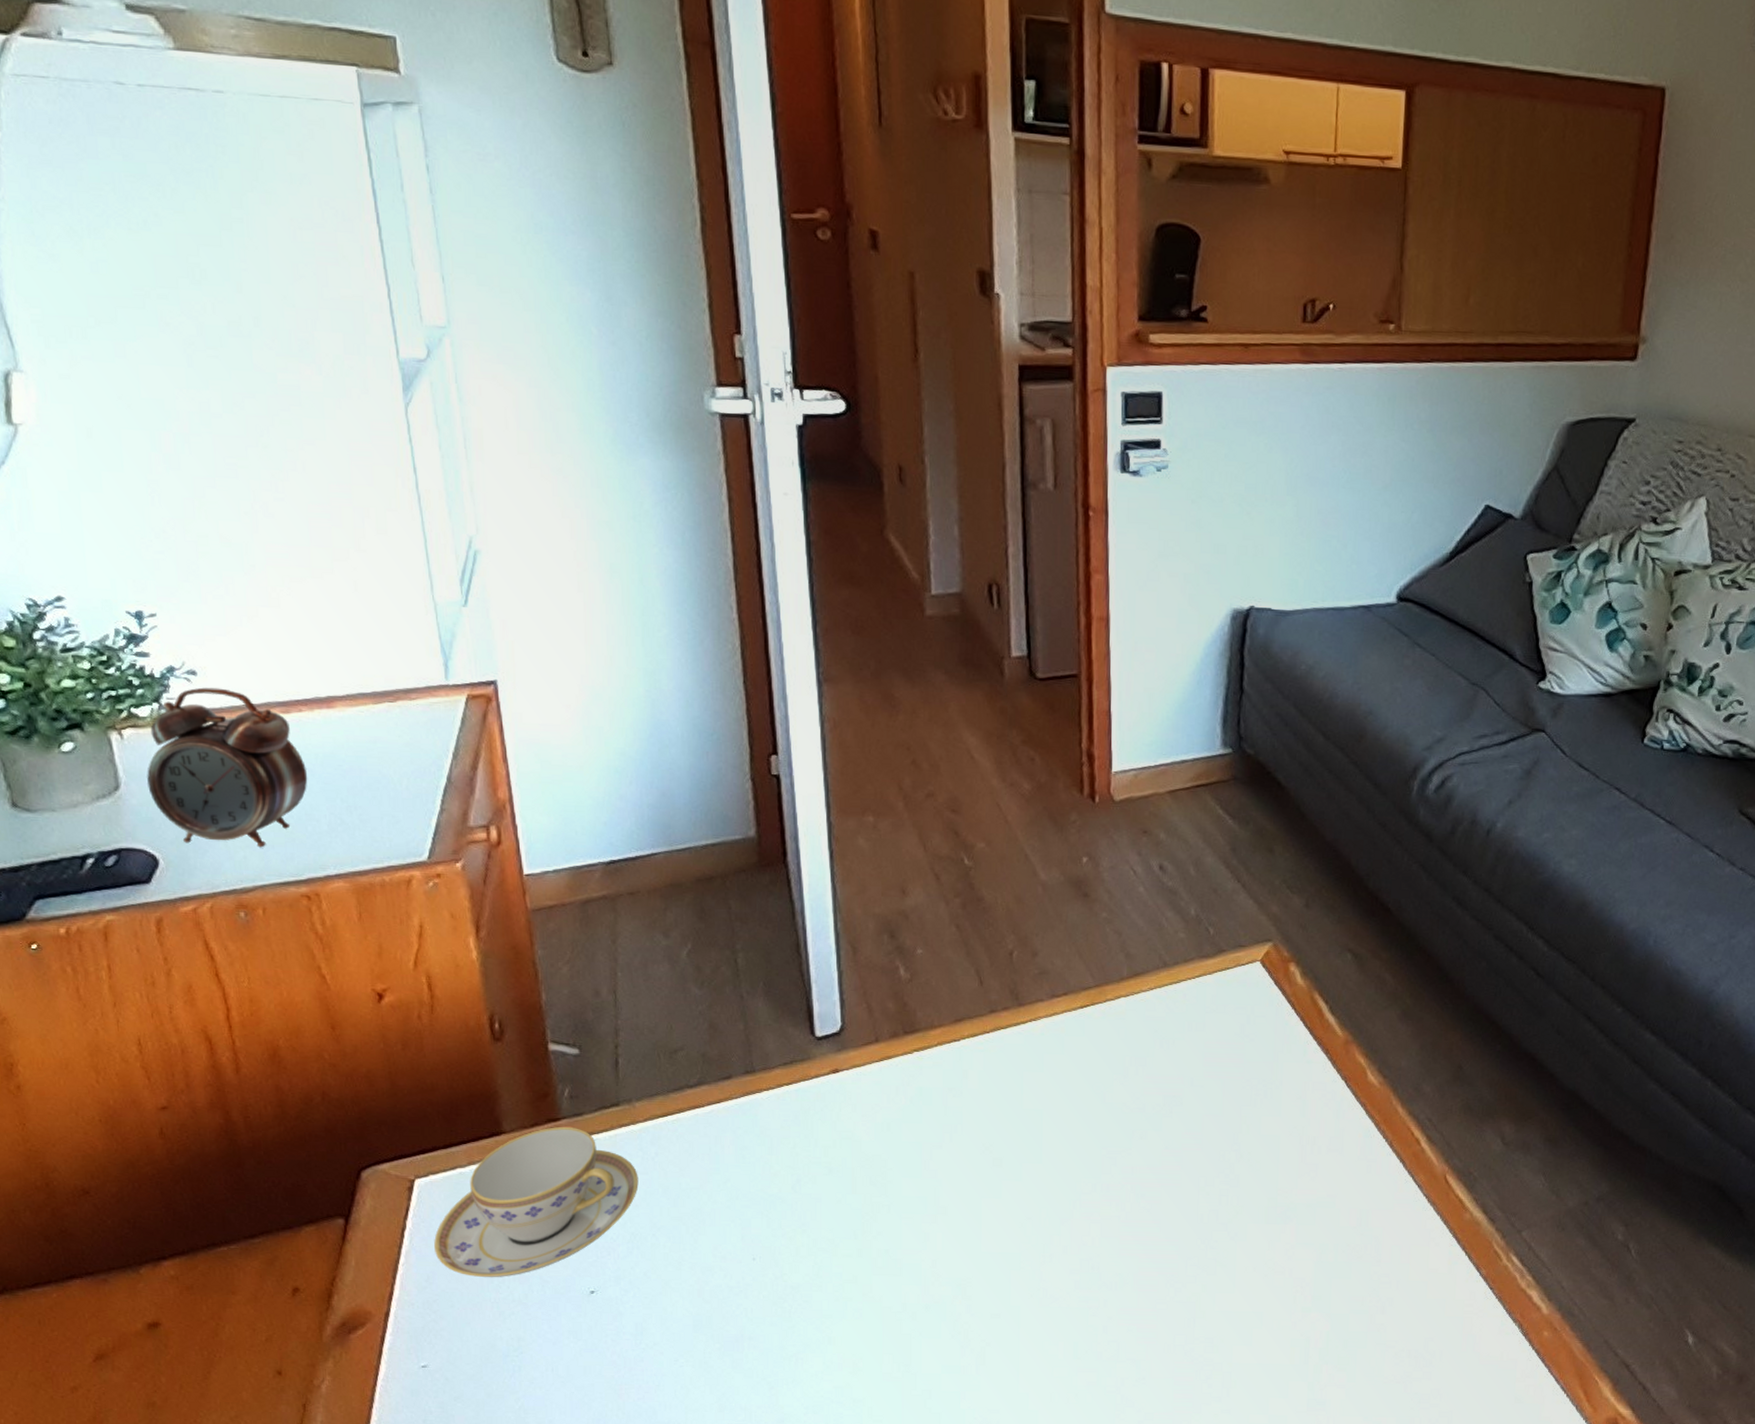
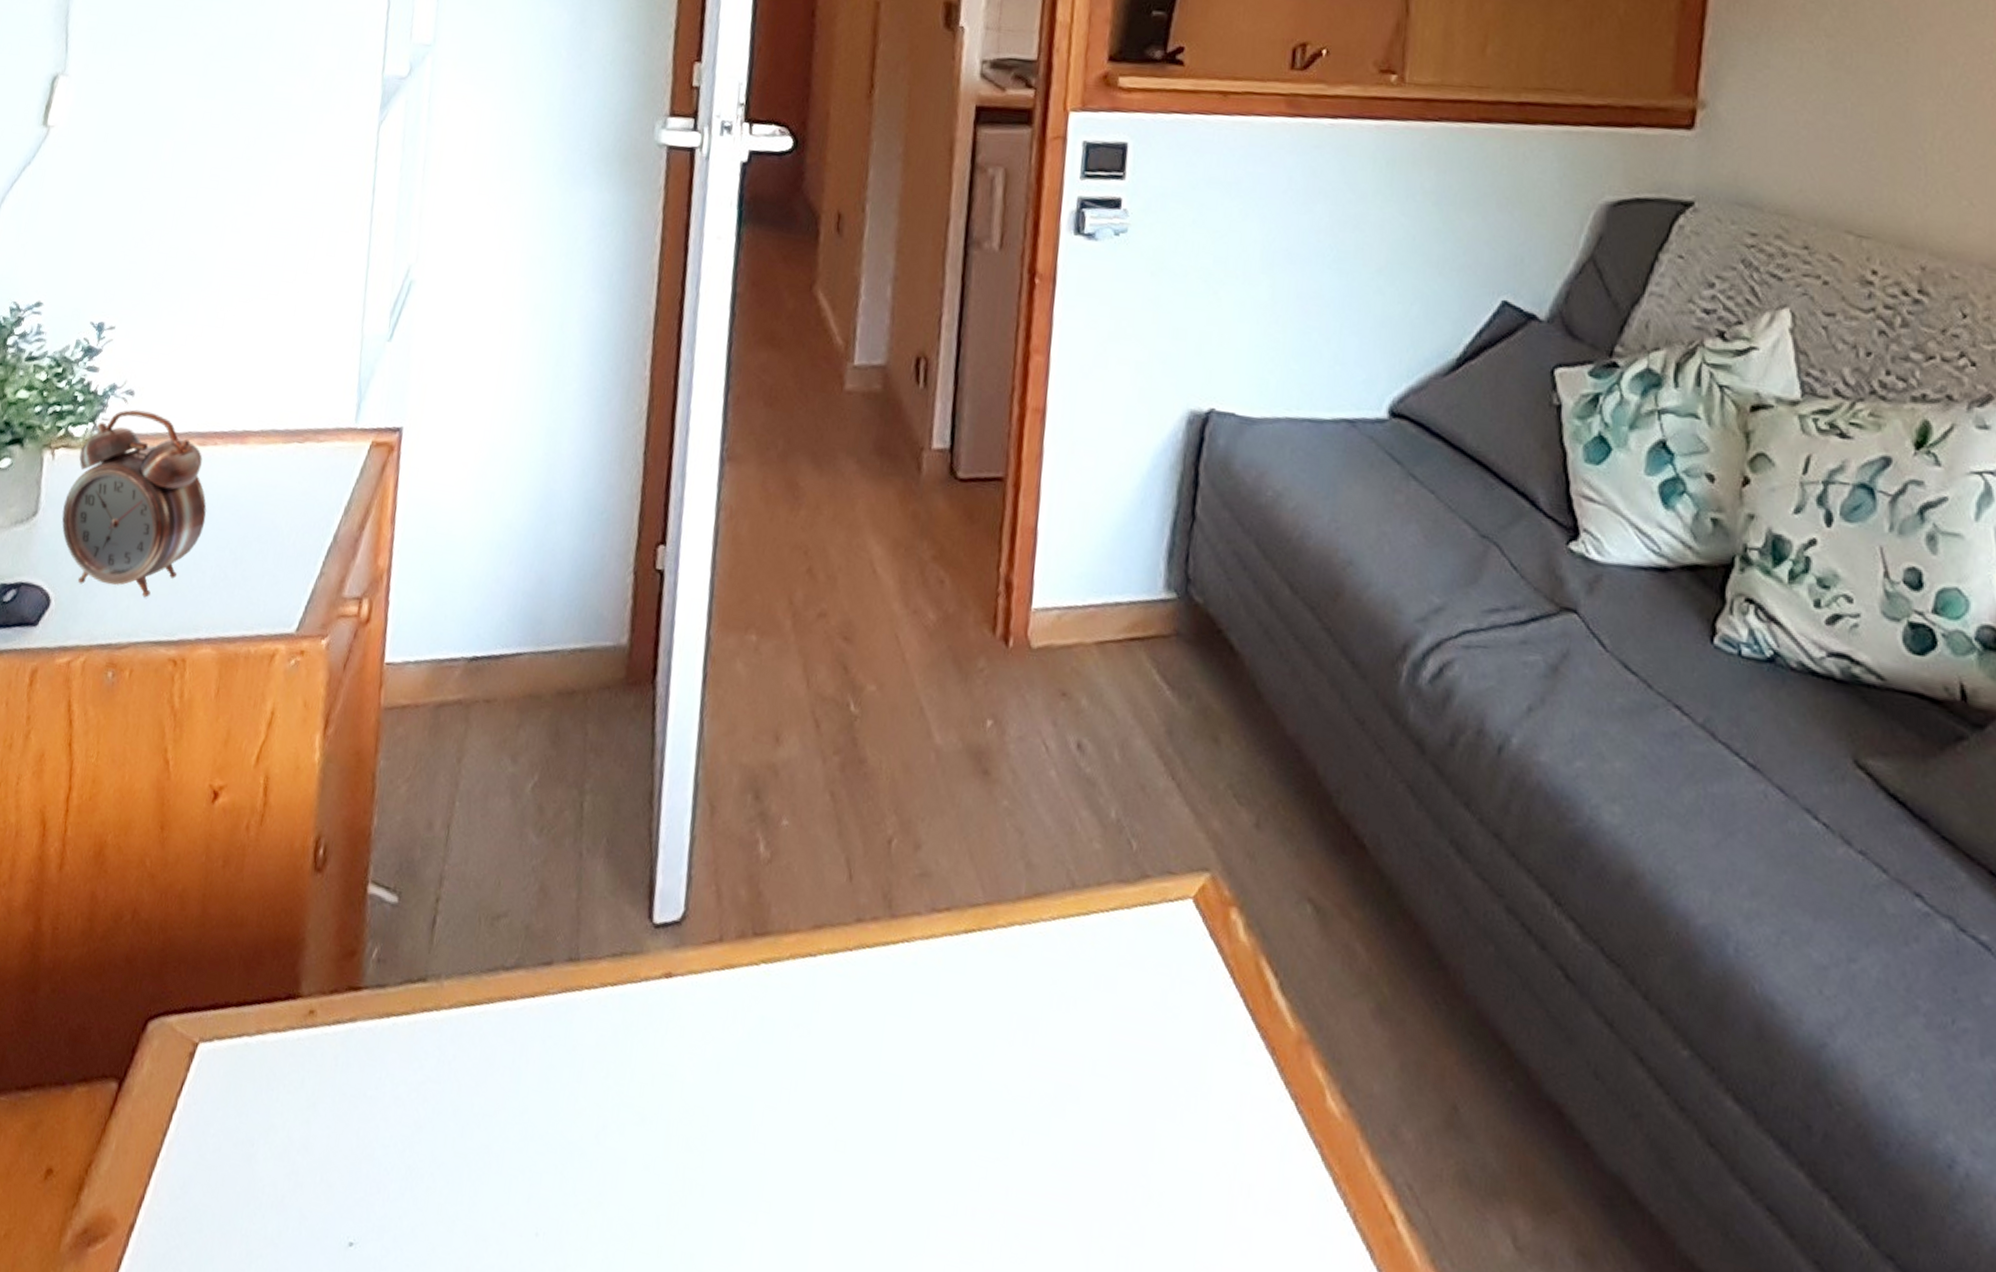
teacup: present [434,1127,639,1278] -> none [198,998,430,1201]

